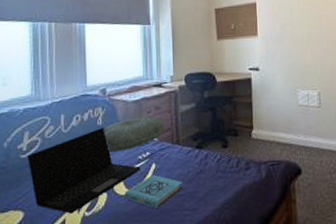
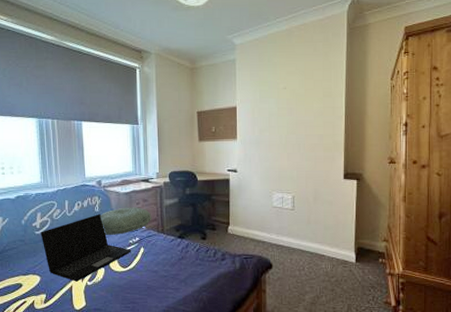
book: present [124,174,182,209] -> none [118,256,166,285]

